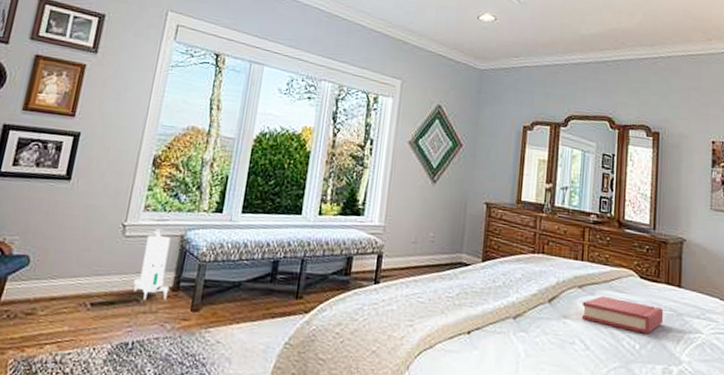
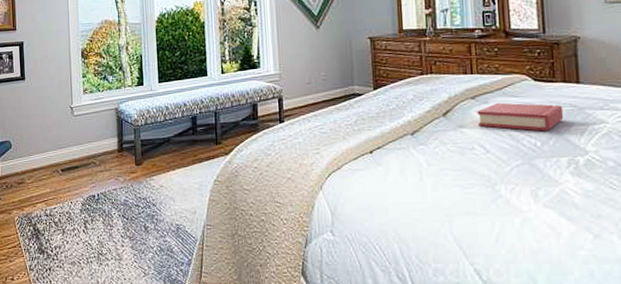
toy robot: present [134,228,171,301] -> none [88,106,116,162]

